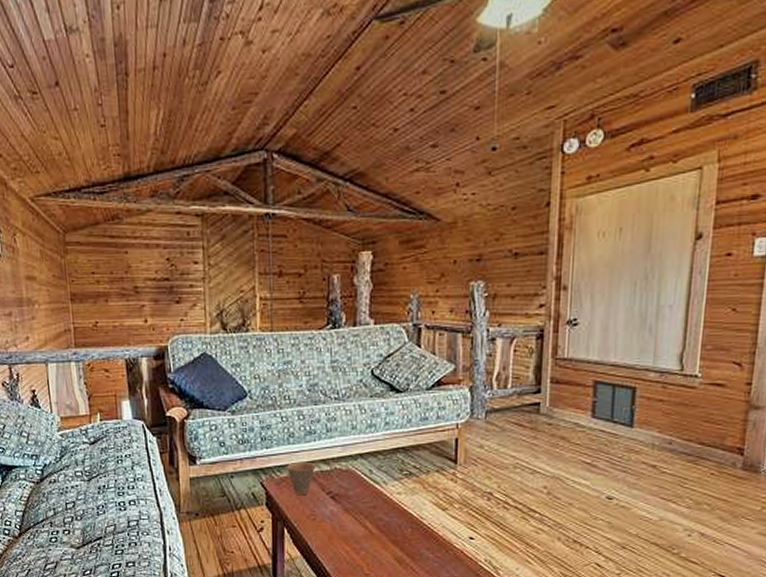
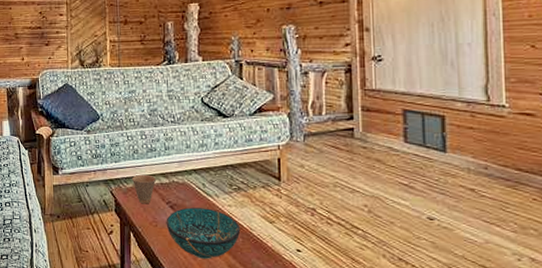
decorative bowl: none [326,497,410,553] -> present [166,207,241,259]

